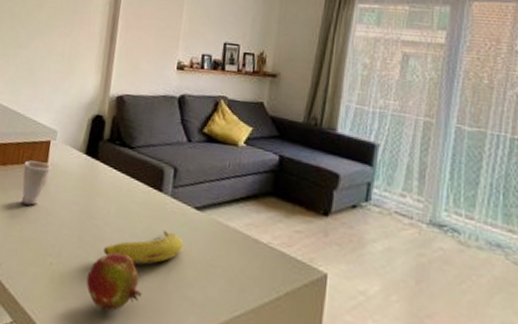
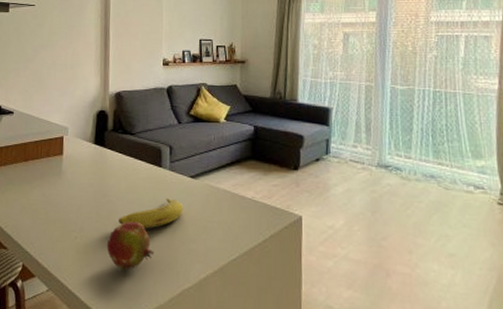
cup: present [21,160,52,206] -> none [43,155,67,192]

